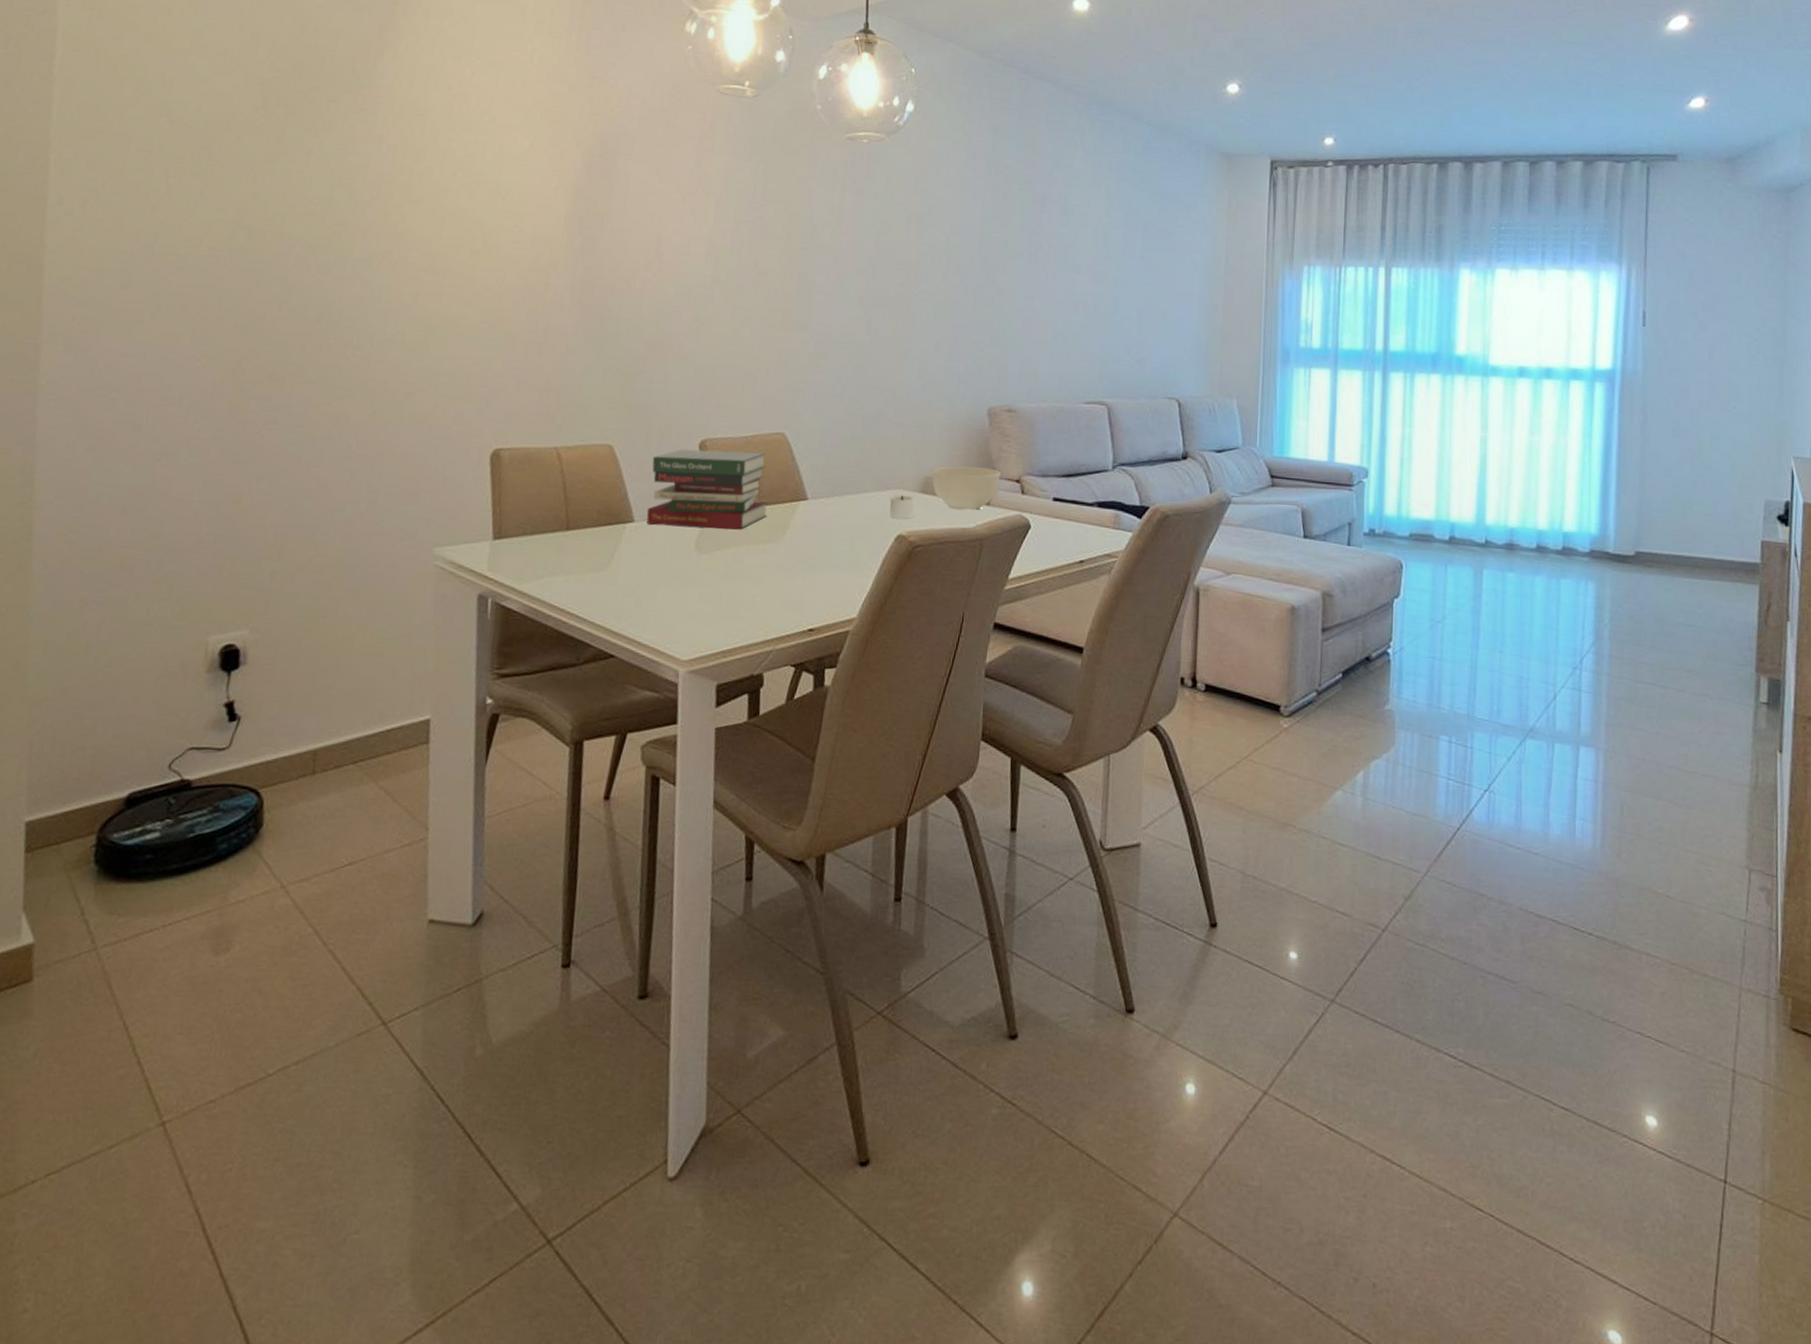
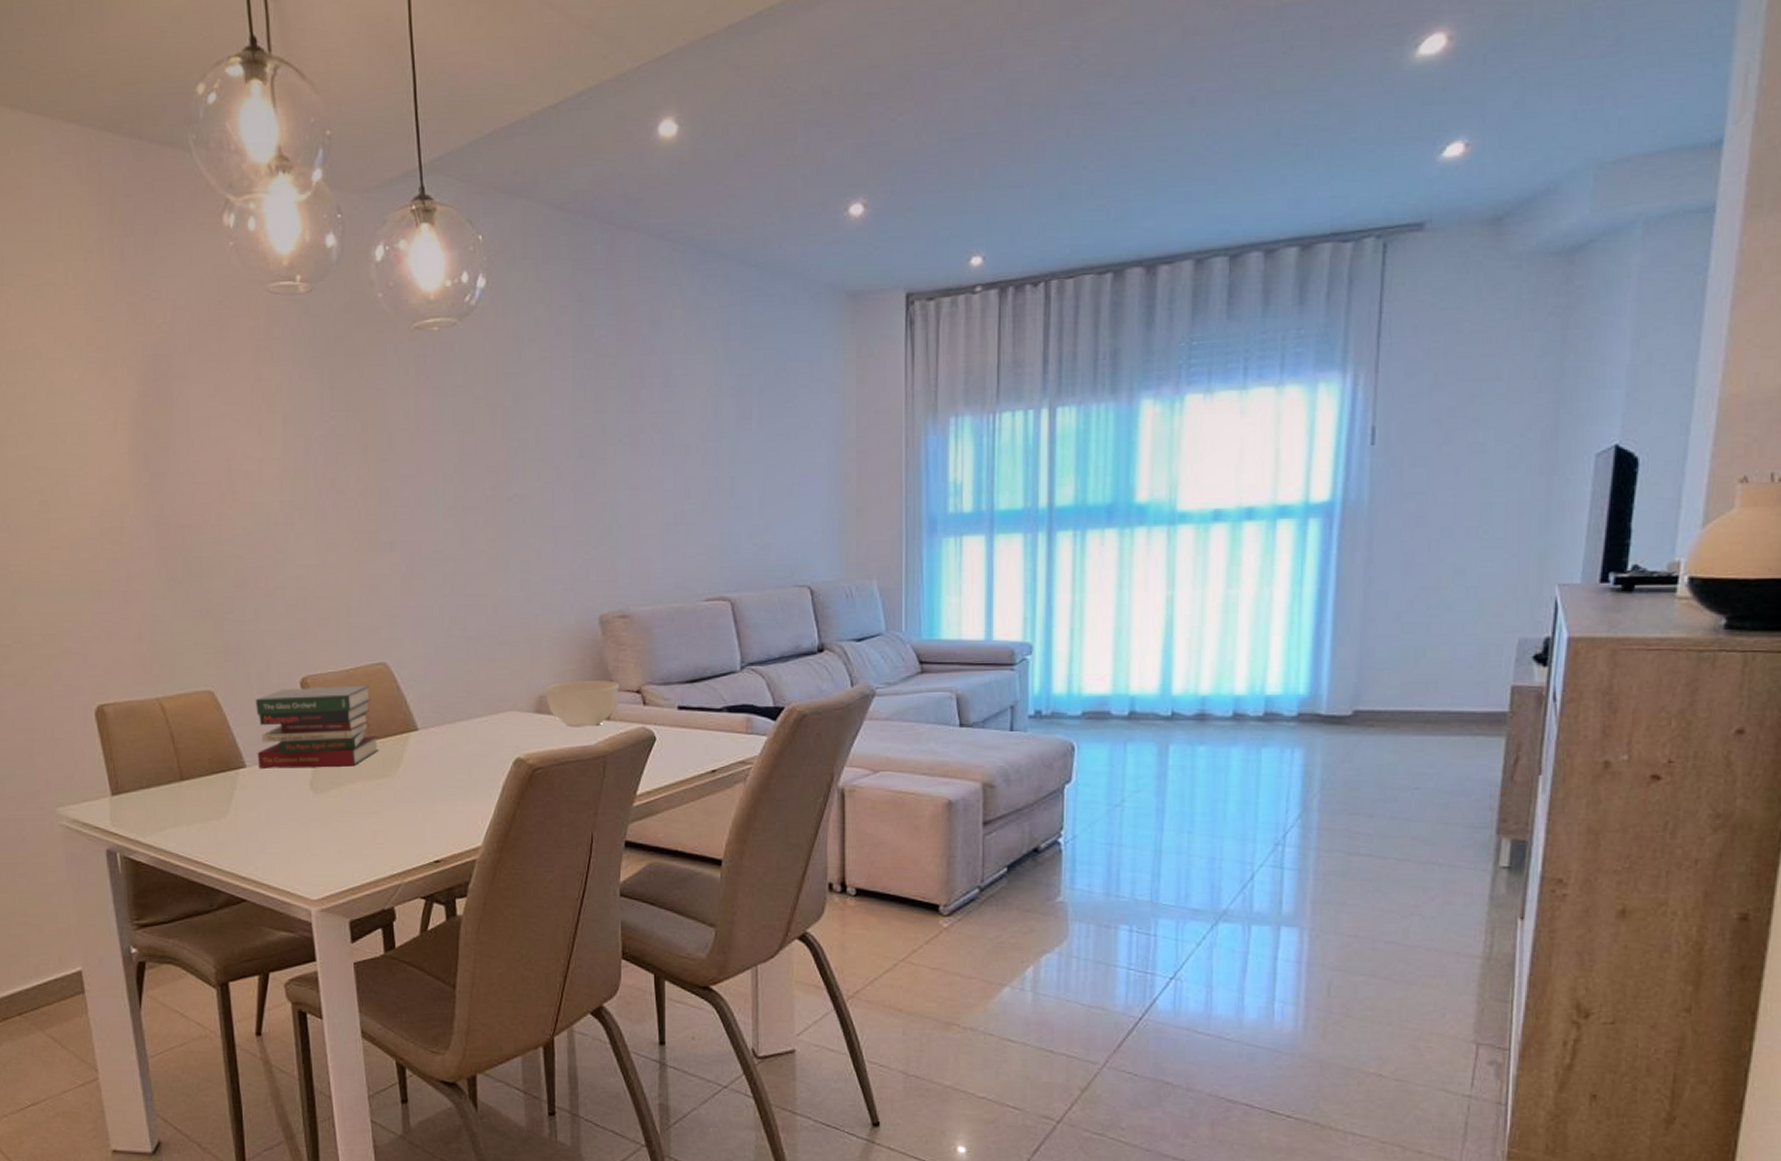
candle: present [889,495,915,520] -> none [503,717,531,743]

